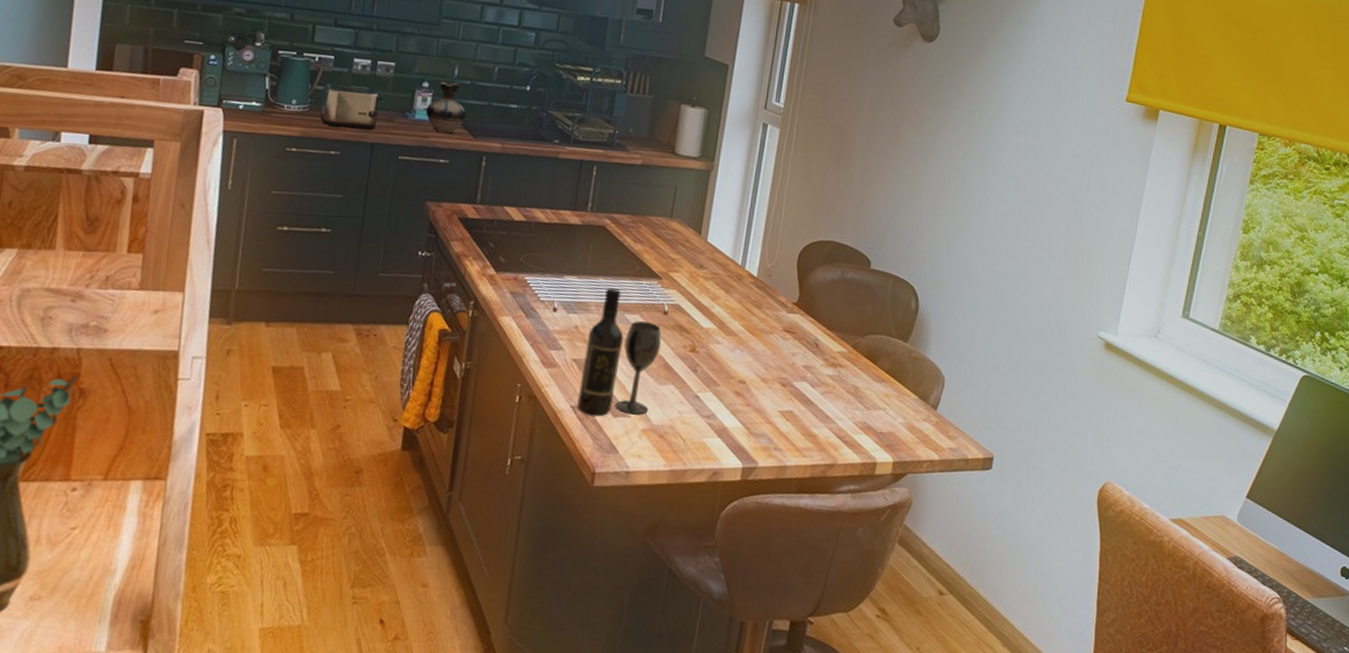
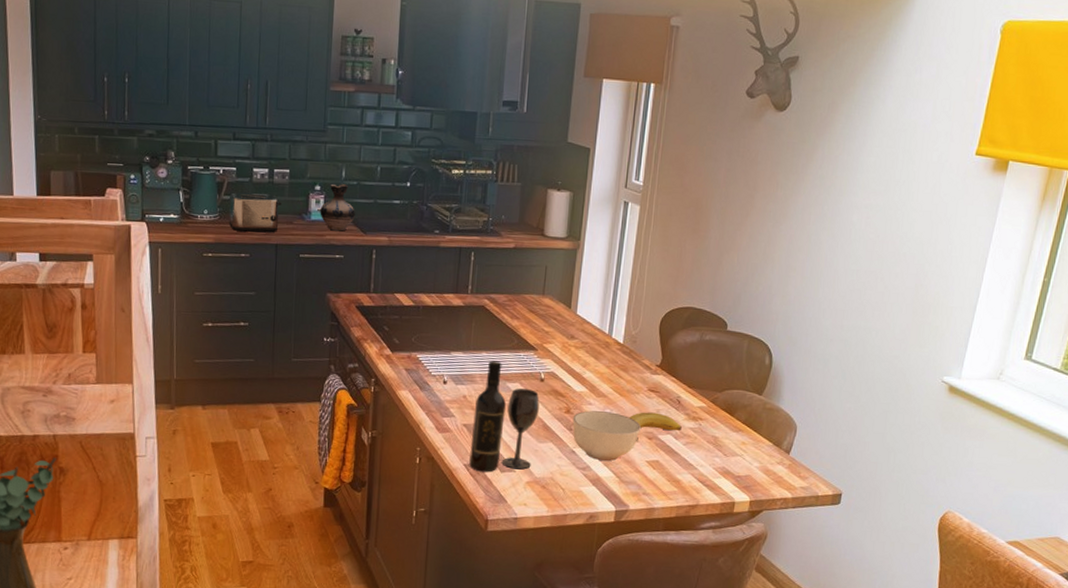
bowl: none [697,350,774,409] -> present [572,411,641,461]
fruit: none [761,354,819,388] -> present [629,412,682,441]

